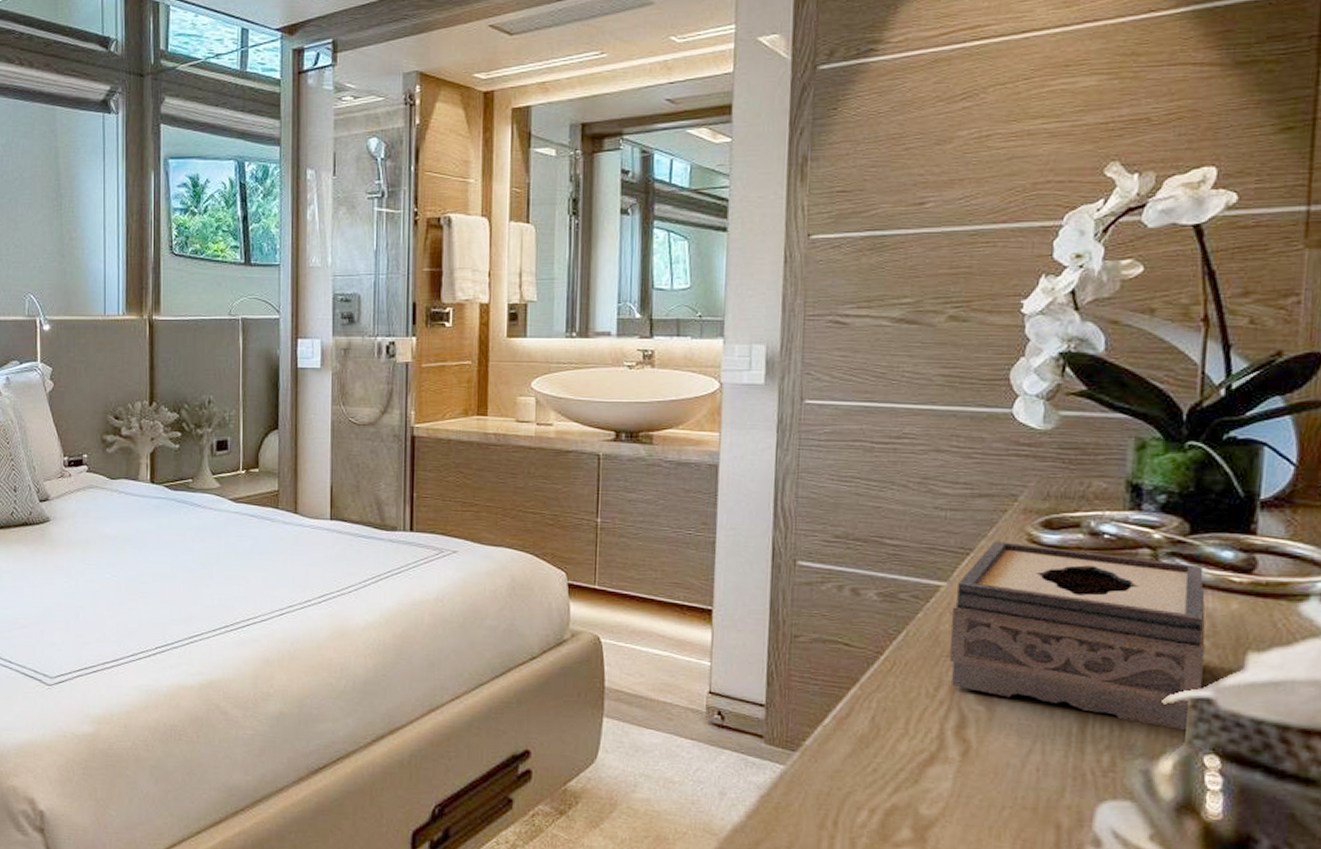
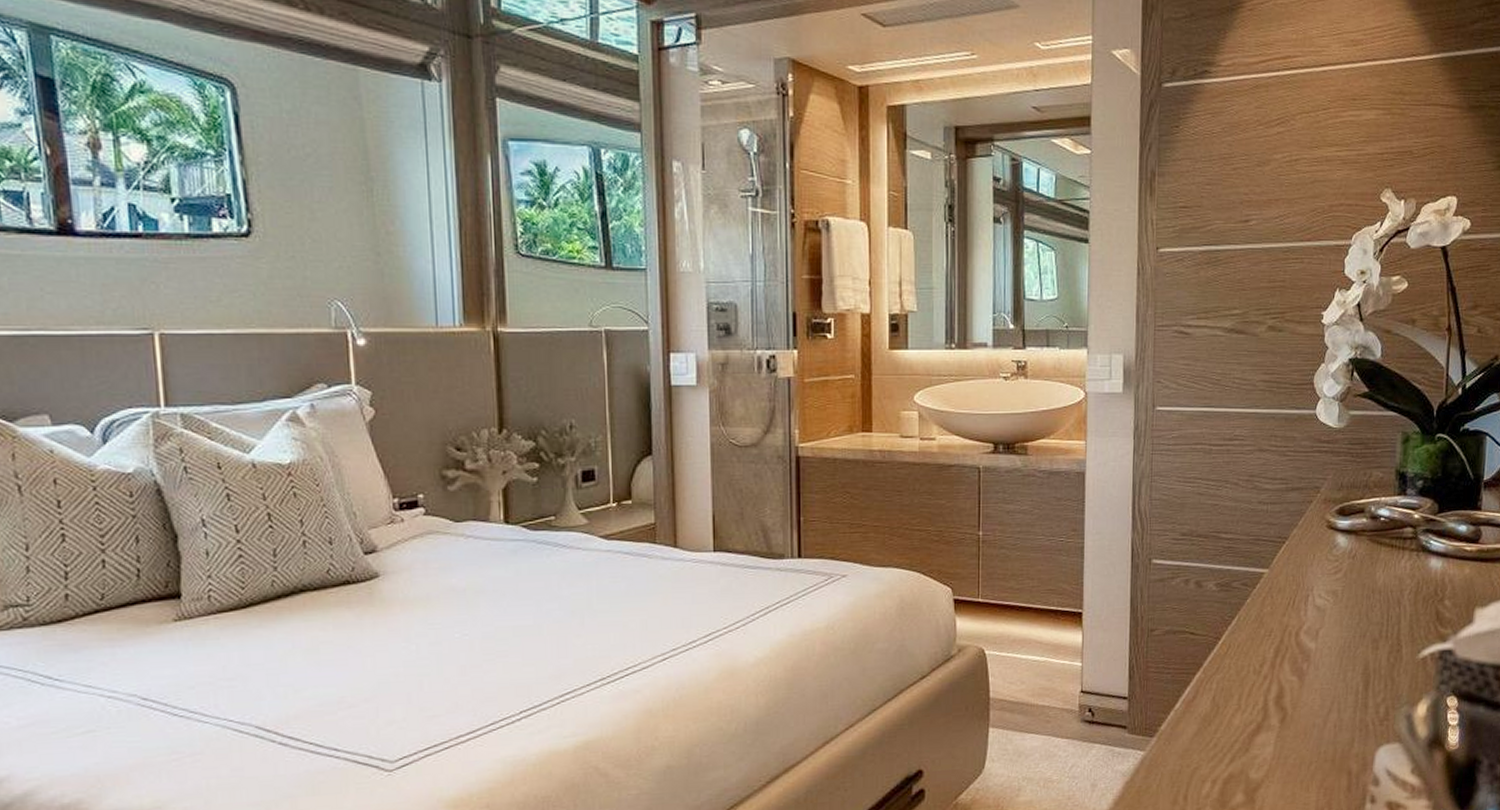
tissue box: present [950,541,1206,731] -> none [1271,529,1448,679]

